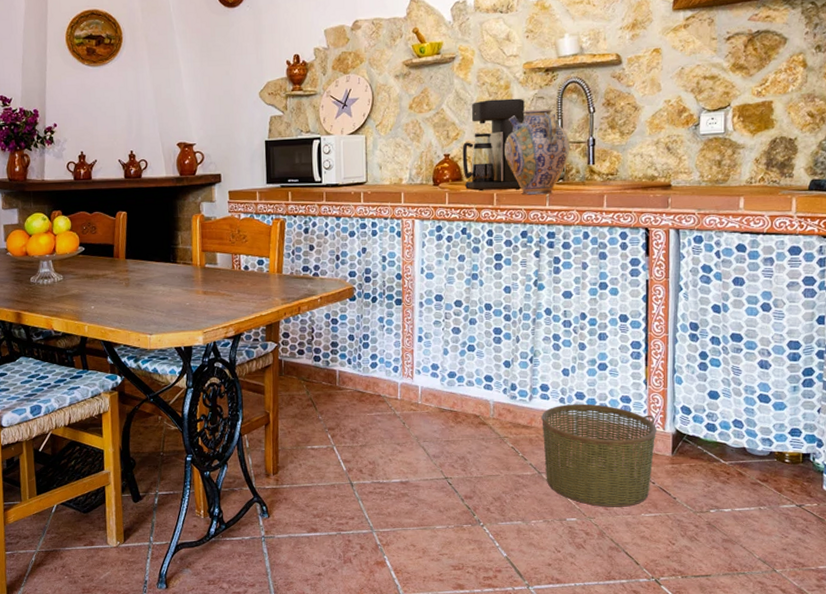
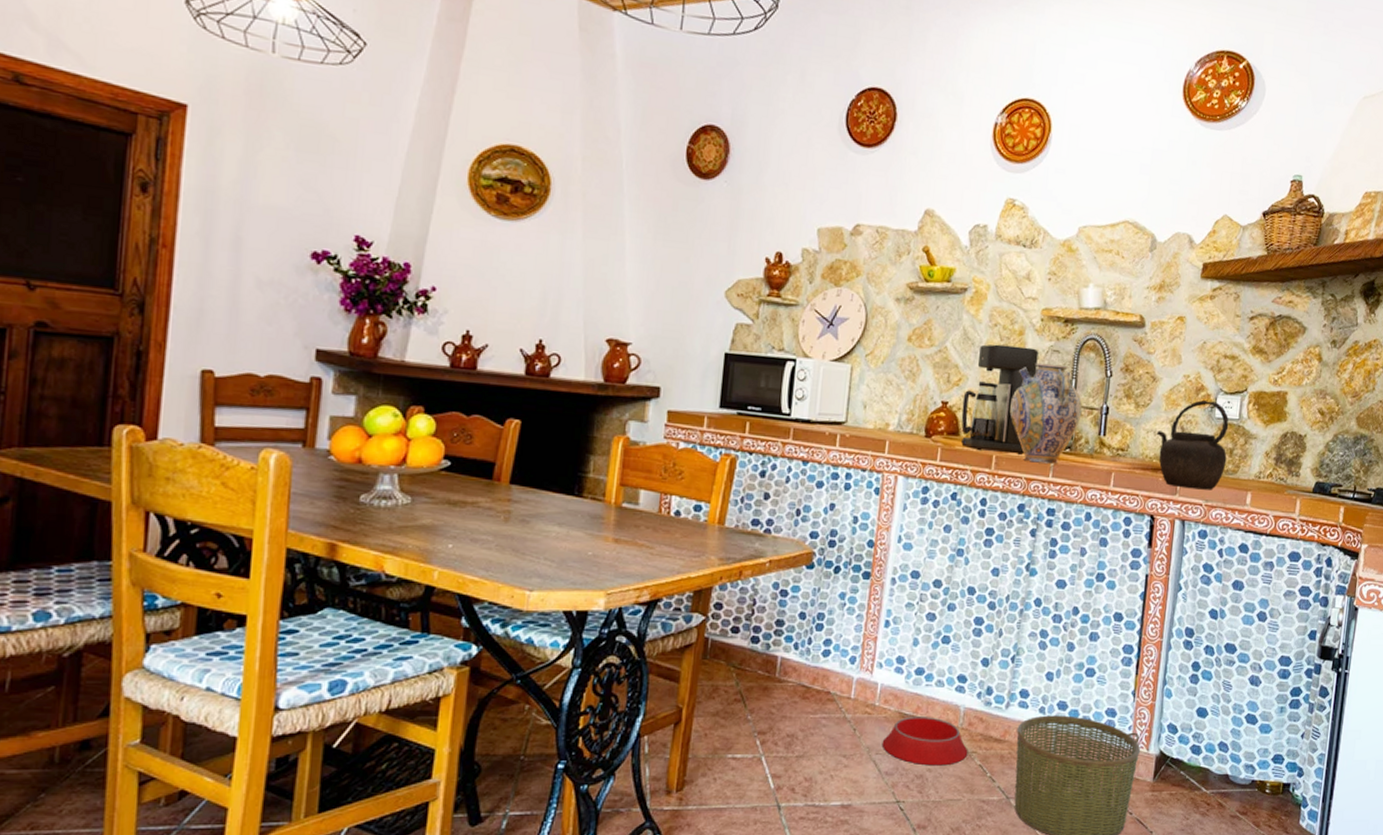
pet bowl: none [427,410,501,449] -> present [881,717,968,766]
kettle: none [643,120,716,201] -> present [1156,400,1229,490]

